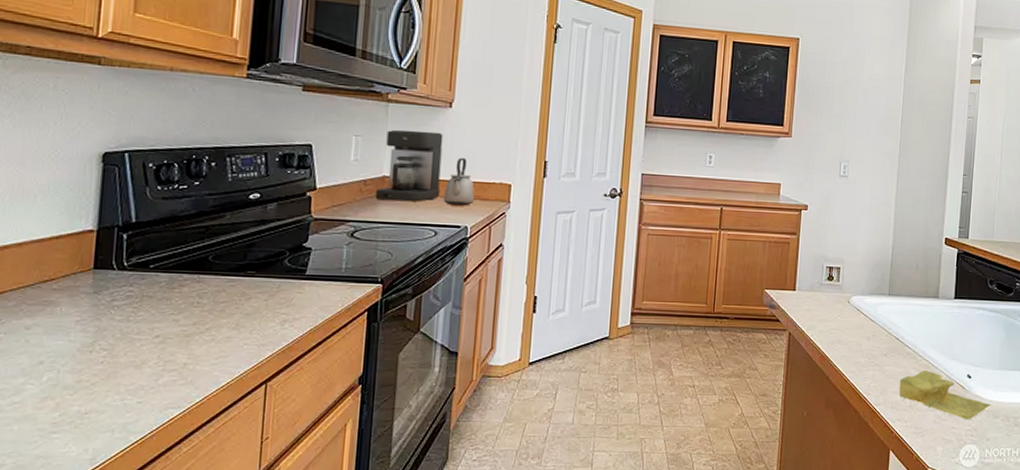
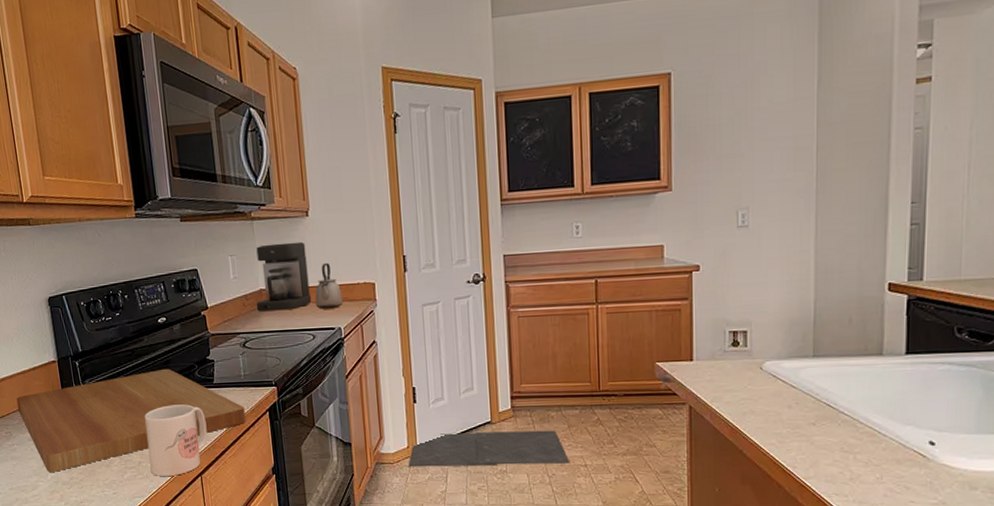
cutting board: none [18,252,339,372] -> present [16,368,246,472]
mug: none [198,296,287,382] -> present [144,404,208,476]
door mat: none [517,347,680,383] -> present [408,430,570,467]
sponge: present [899,371,991,420] -> none [834,439,966,493]

